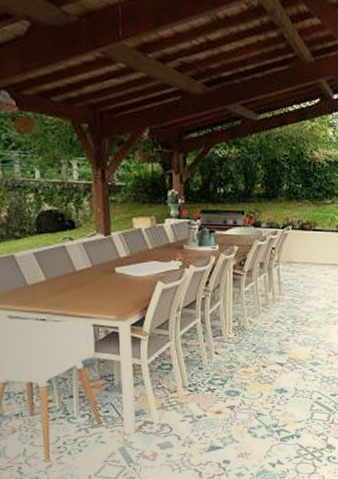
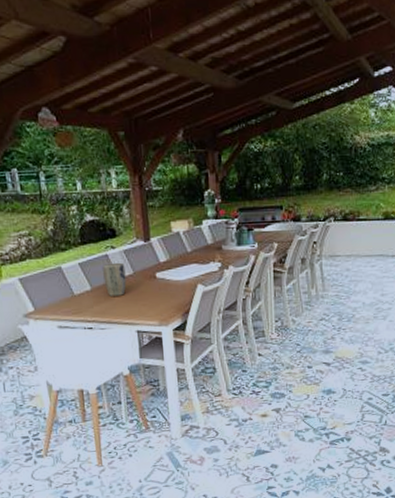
plant pot: none [59,254,84,290] -> present [102,262,127,297]

